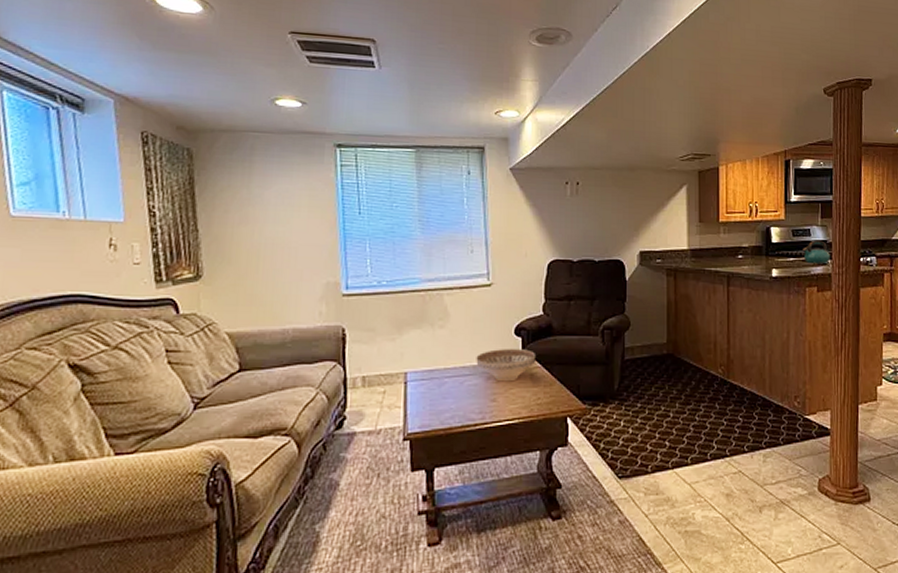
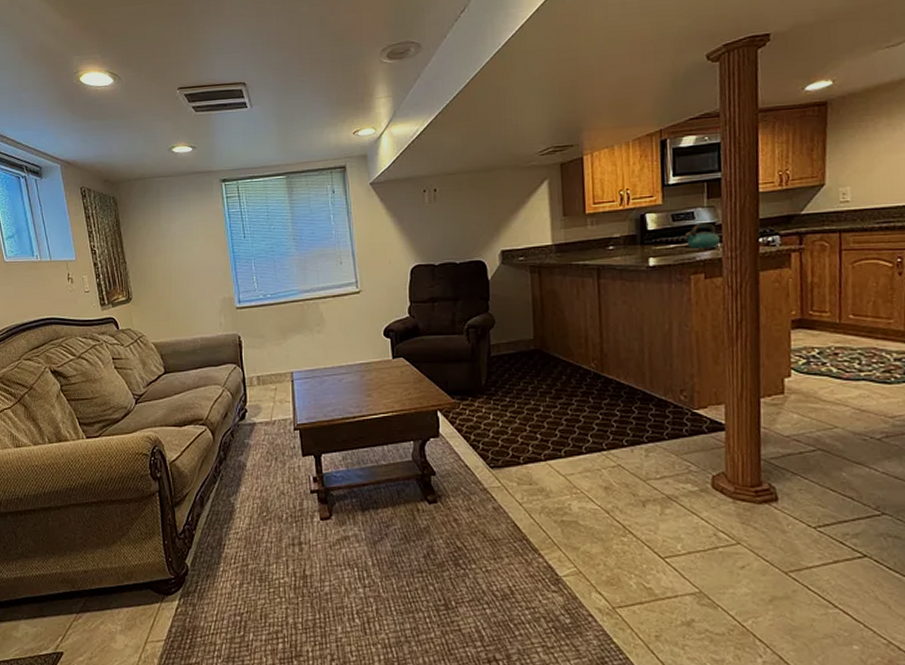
decorative bowl: present [476,349,537,382] -> none [351,349,405,379]

